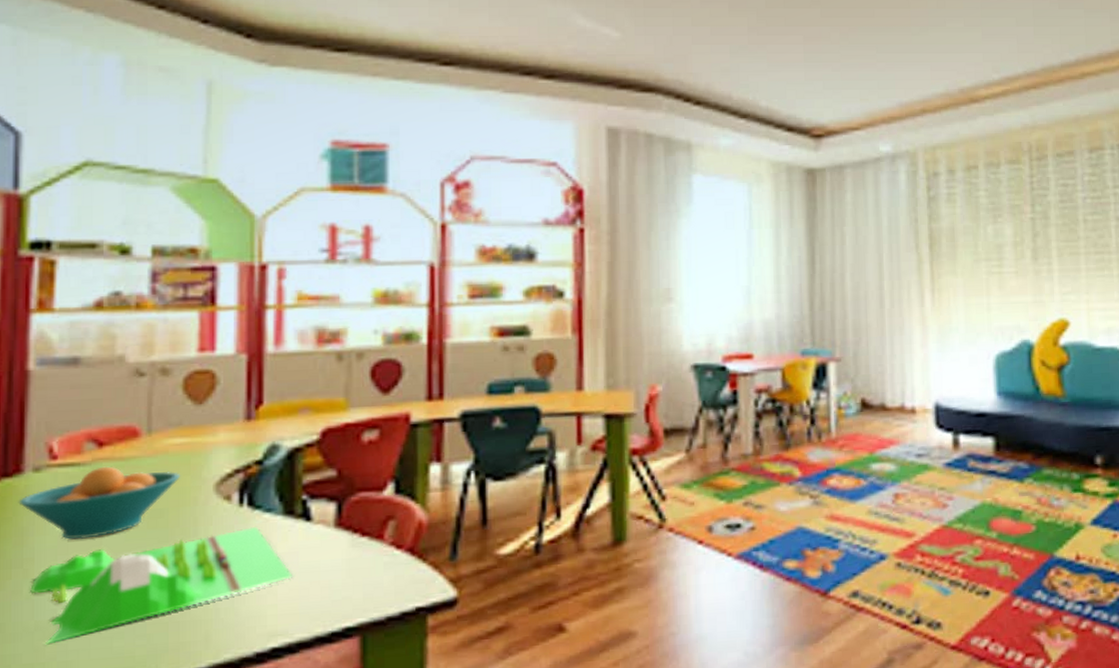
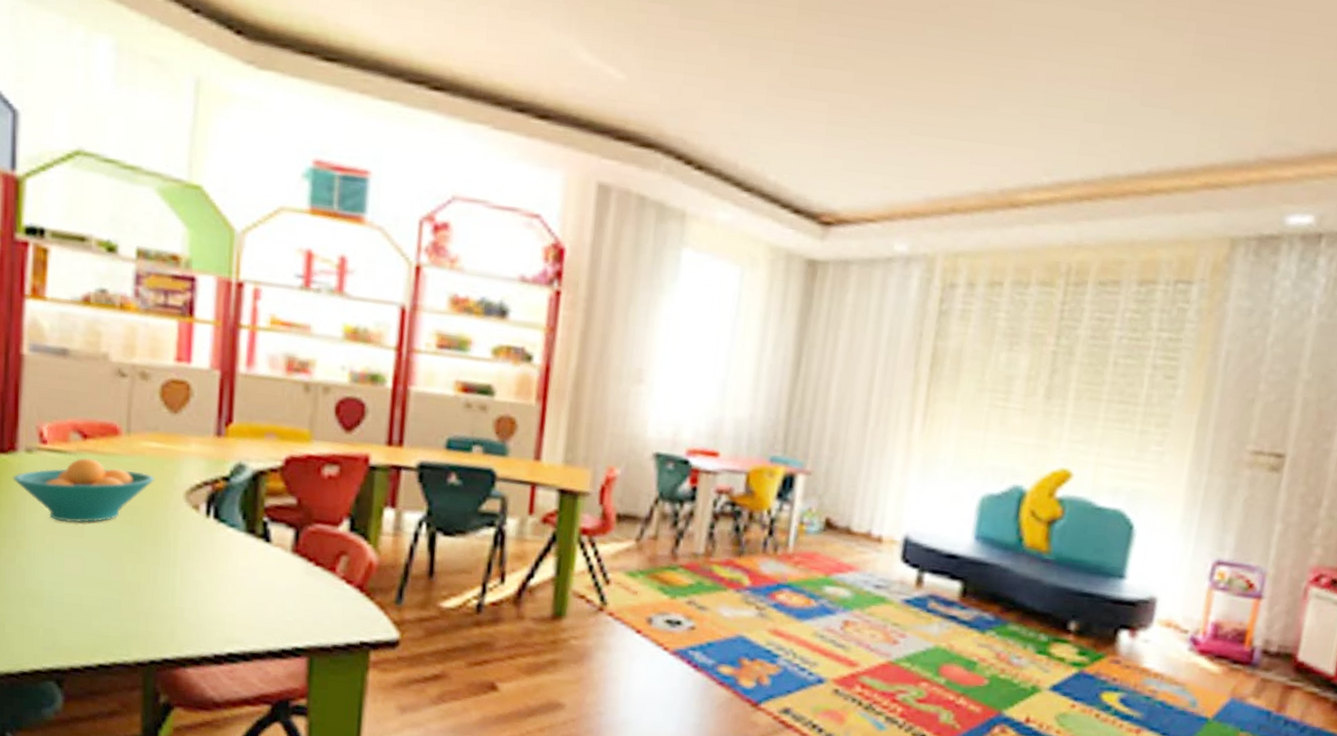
board game: present [30,526,294,646] -> none [22,533,251,613]

